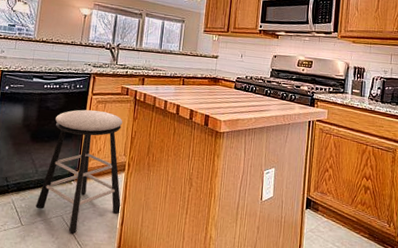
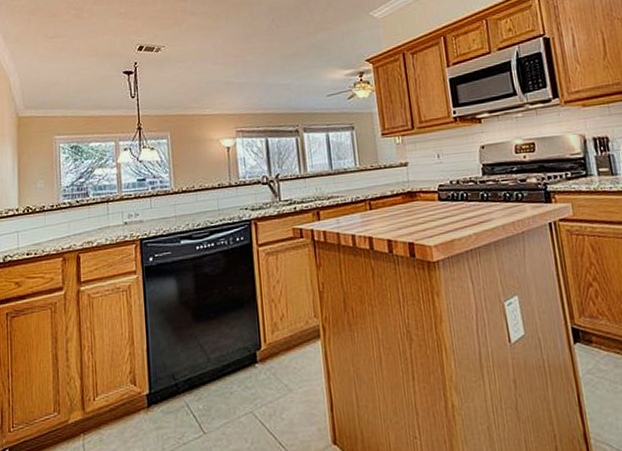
stool: present [35,109,123,232] -> none [216,265,327,432]

